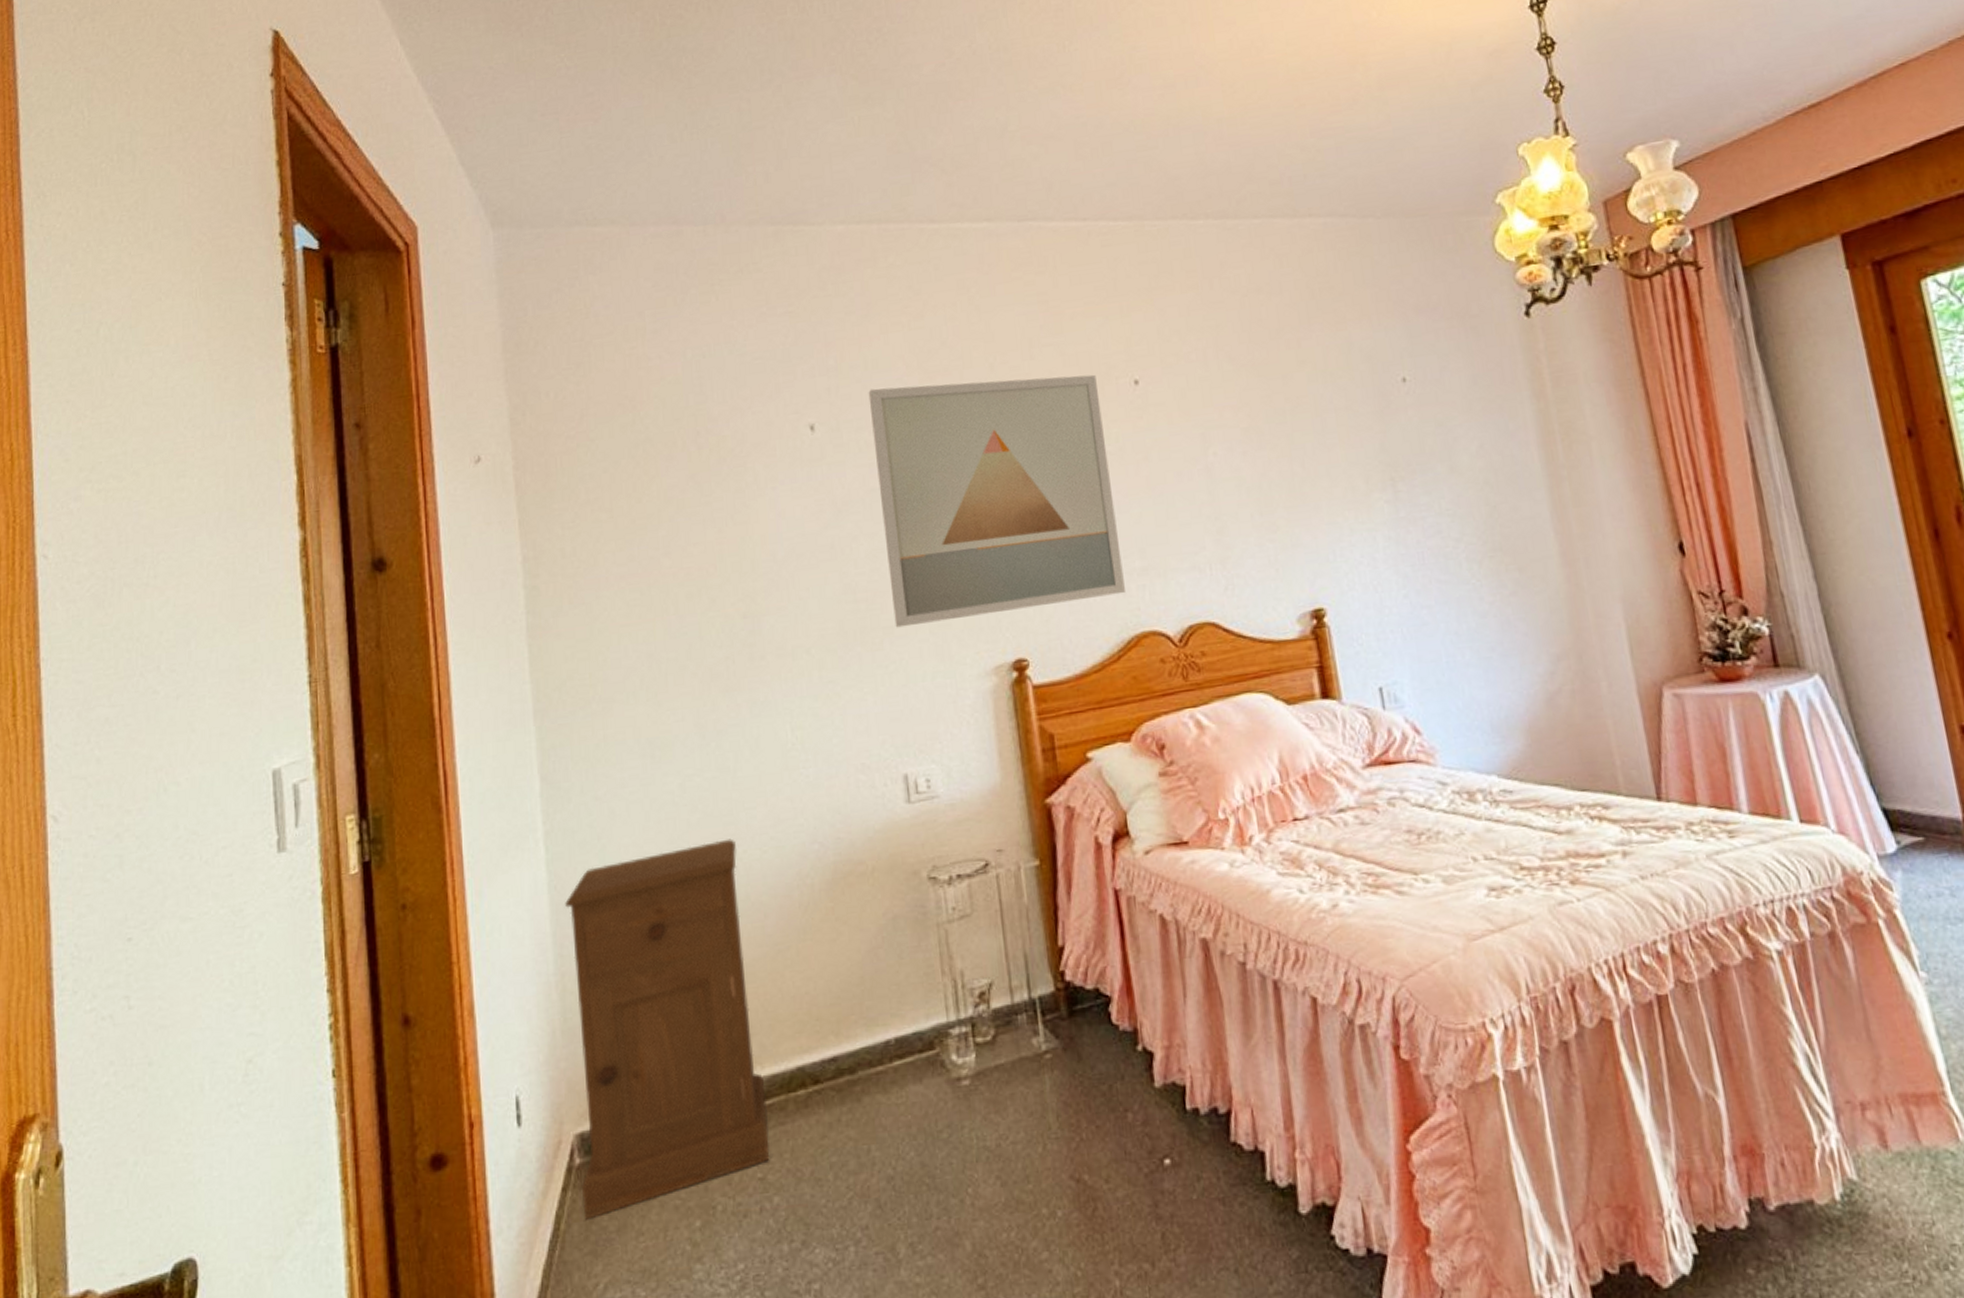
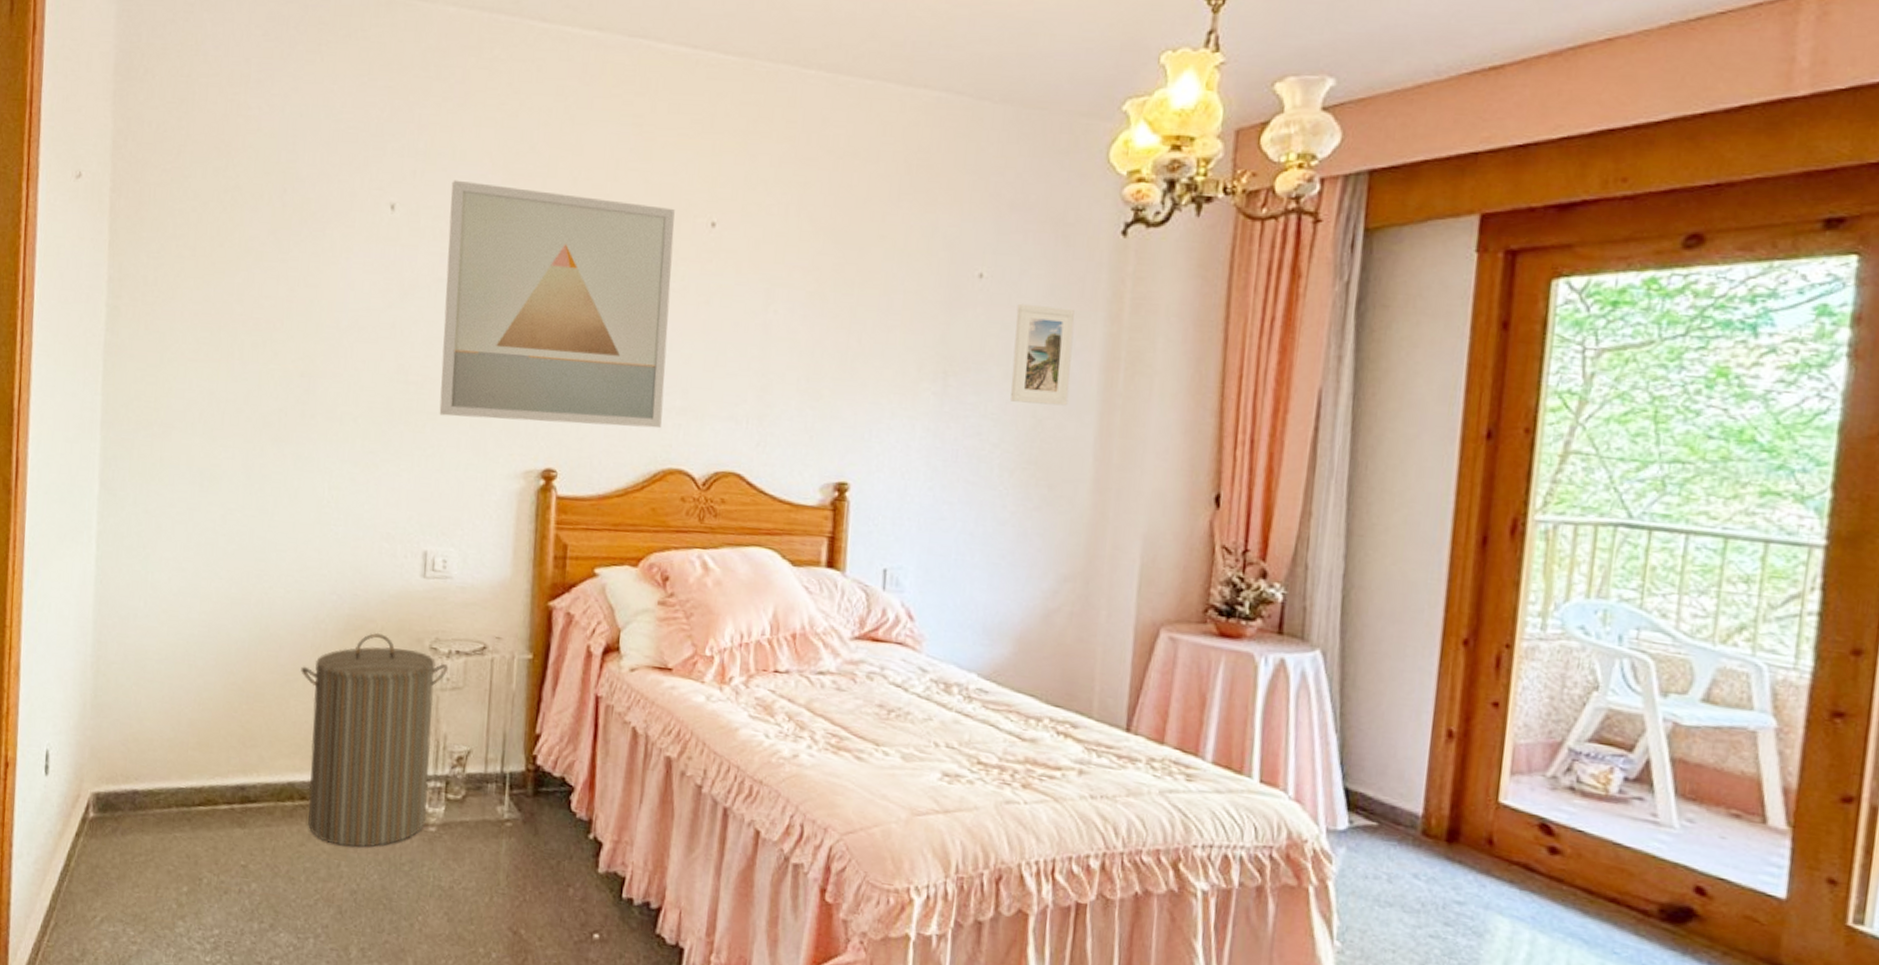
cabinet: present [565,838,770,1220] -> none [91,571,265,865]
laundry hamper: none [791,874,958,1127] -> present [301,632,449,847]
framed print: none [1445,394,1517,494] -> present [1010,303,1075,406]

